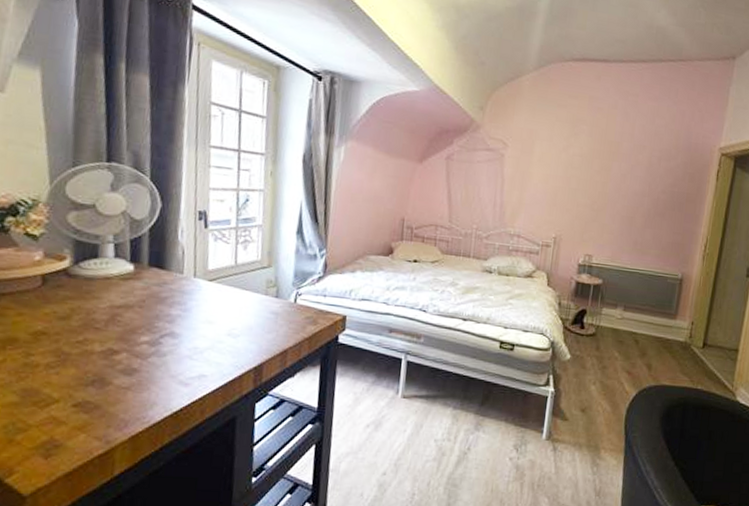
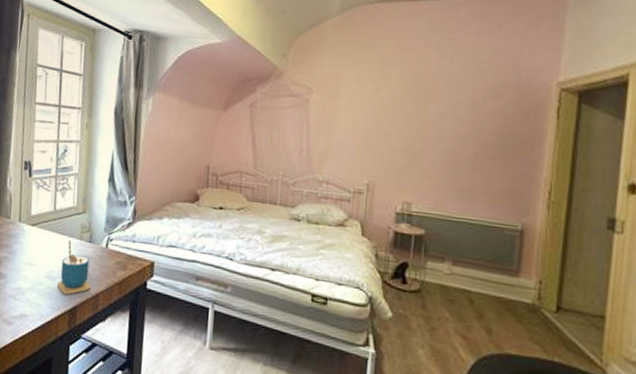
cup: none [240,296,278,352] -> present [57,240,91,295]

